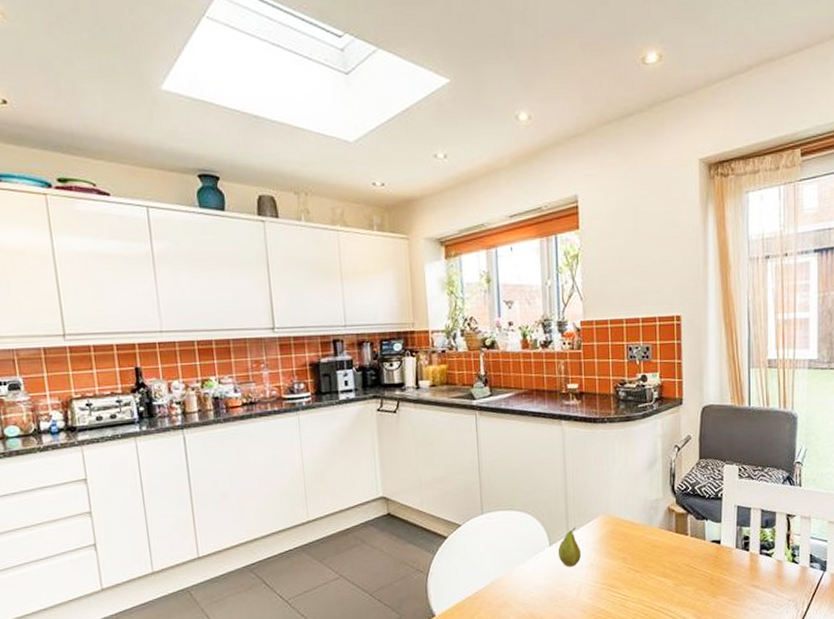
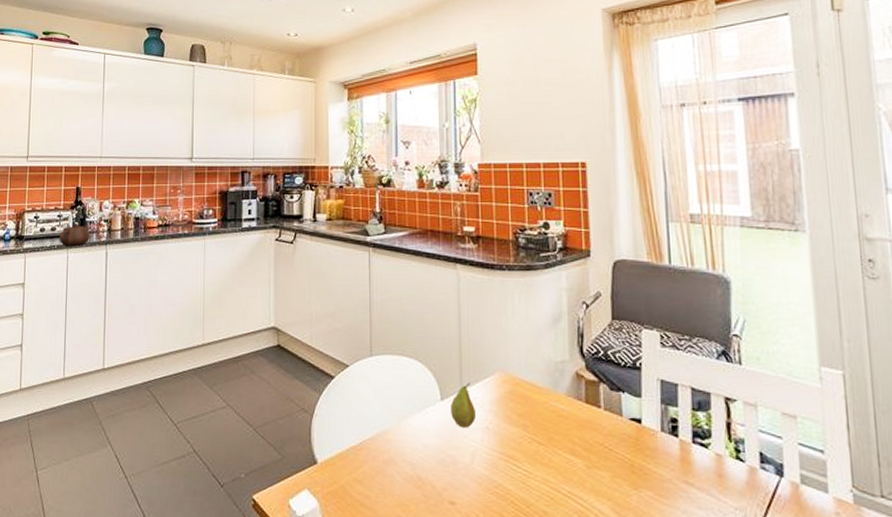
teapot: none [122,407,161,434] -> present [59,222,90,246]

